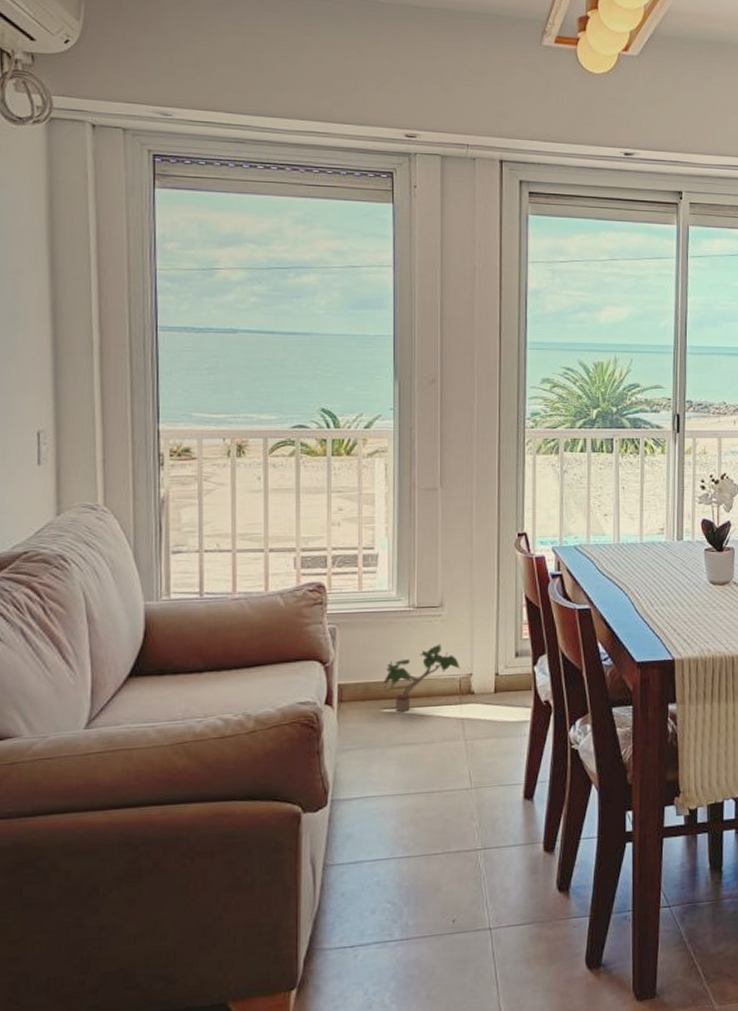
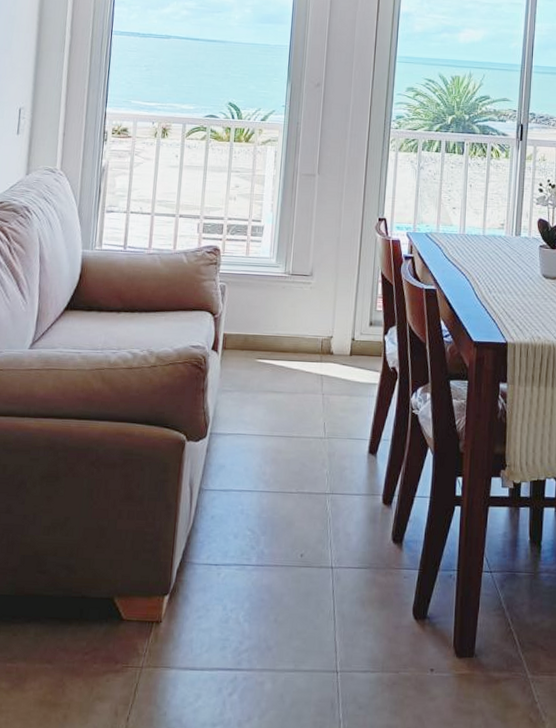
potted plant: present [382,643,461,712] -> none [258,307,323,364]

